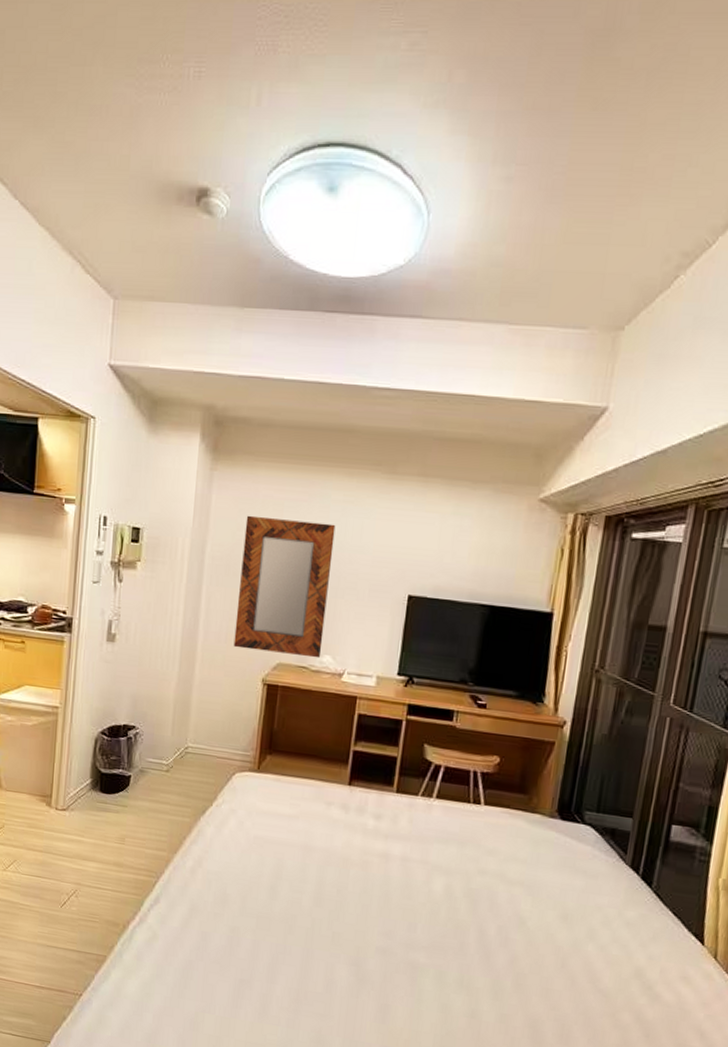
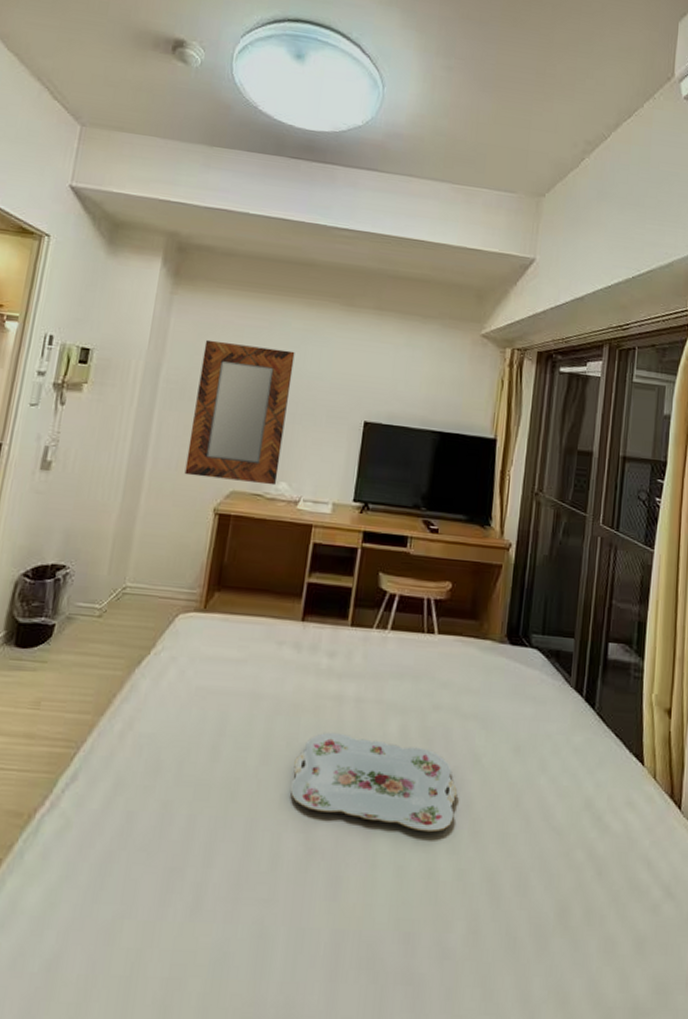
serving tray: none [341,884,501,980] -> present [290,732,457,833]

